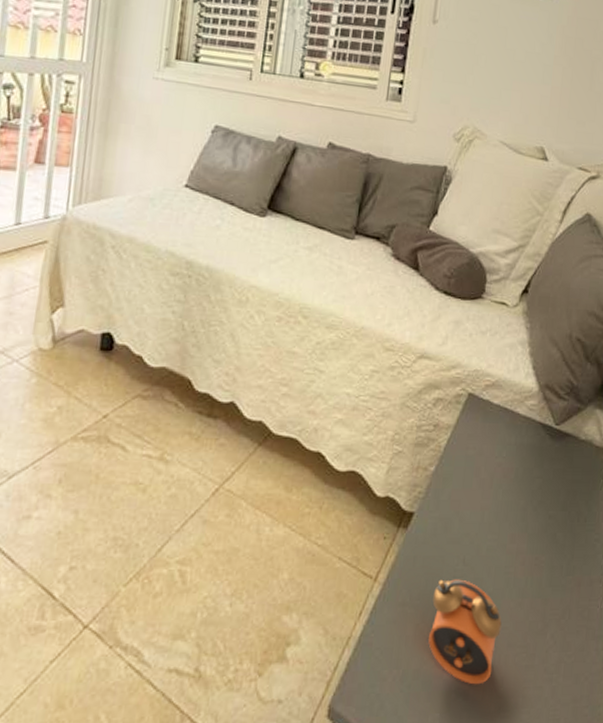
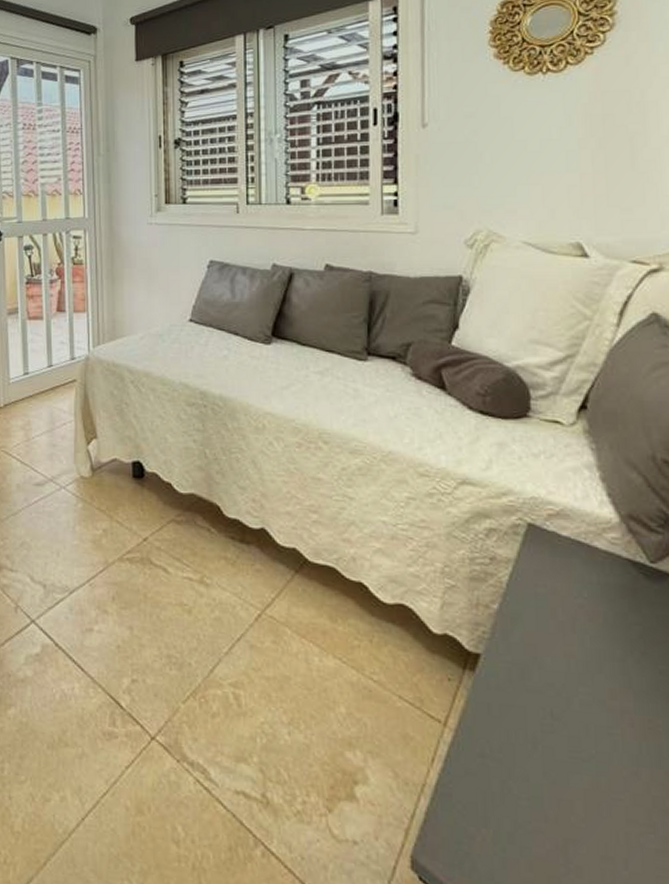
alarm clock: present [428,579,502,685] -> none [518,733,615,863]

